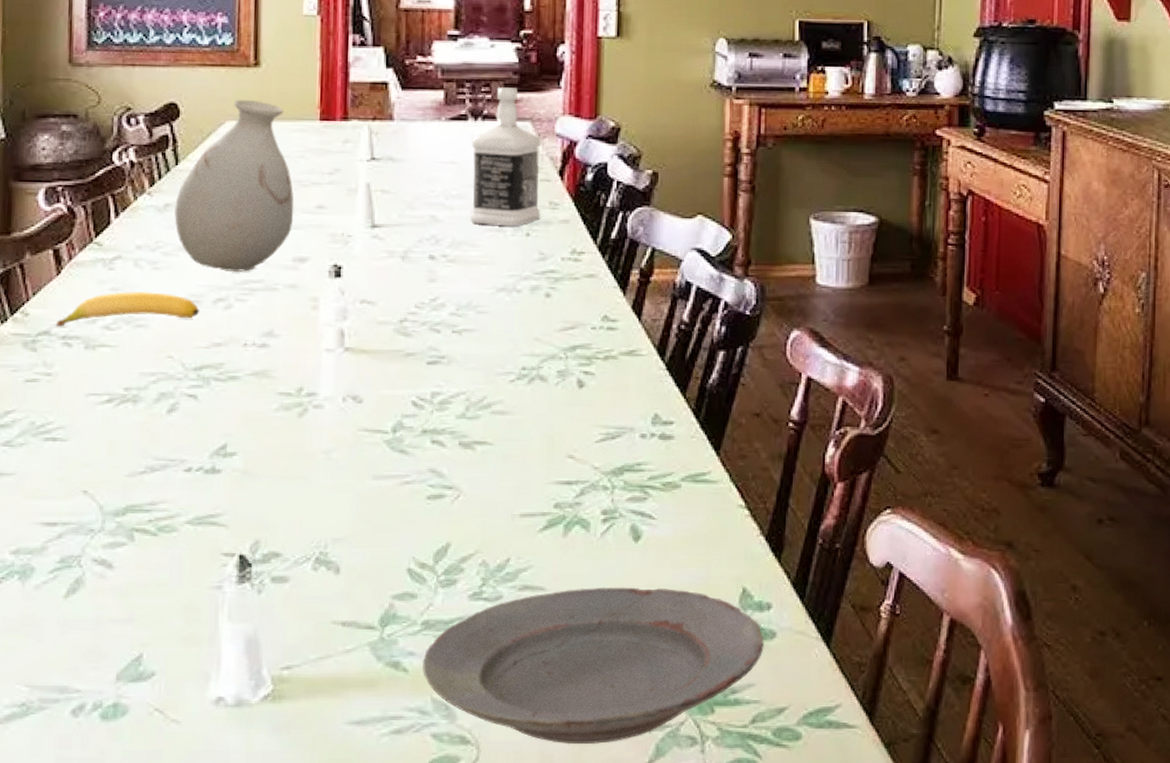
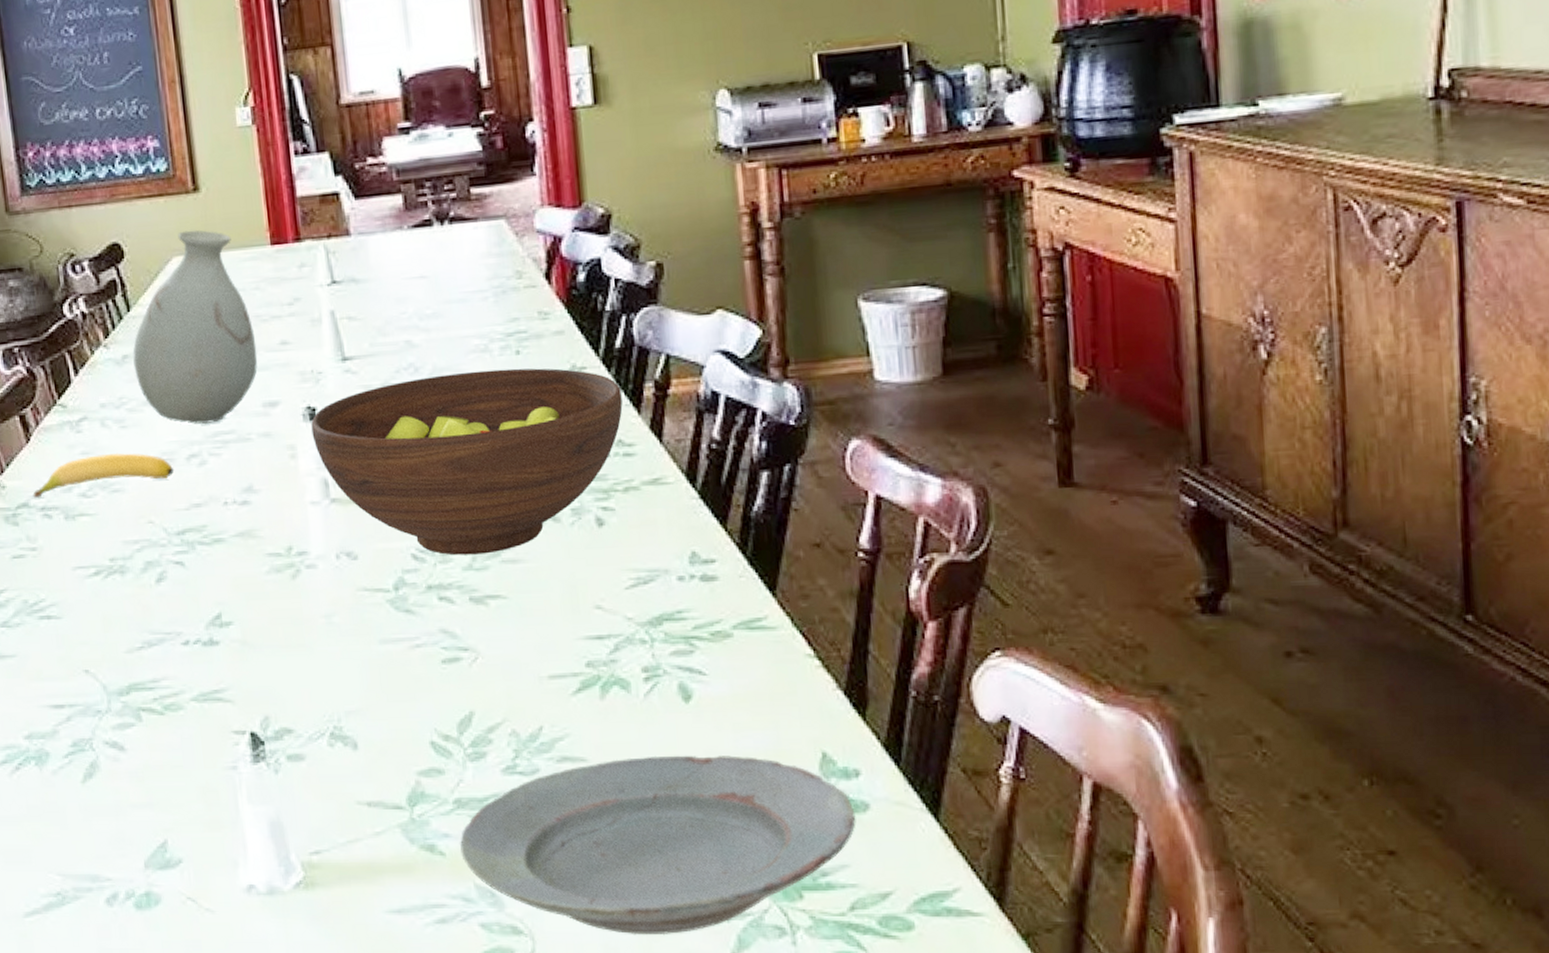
fruit bowl: none [335,247,612,405] -> present [311,368,623,556]
bottle: present [470,86,541,227] -> none [440,181,530,346]

